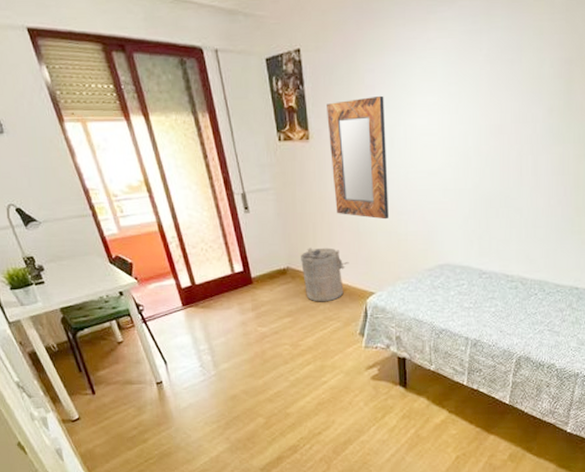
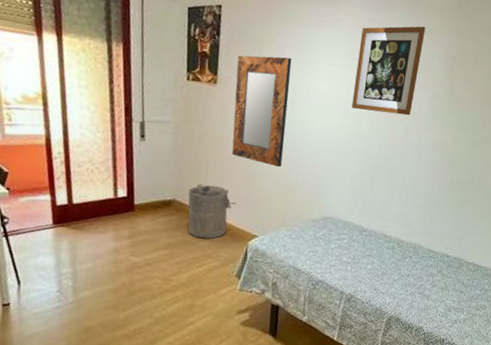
wall art: none [456,27,533,143] -> present [351,26,426,116]

